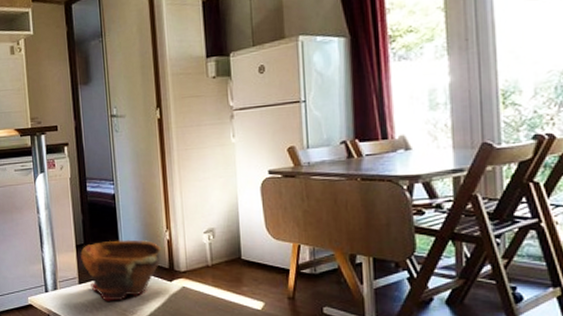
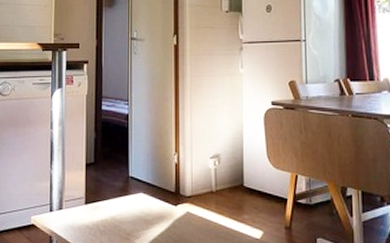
bowl: present [80,239,163,301] -> none [89,160,170,224]

